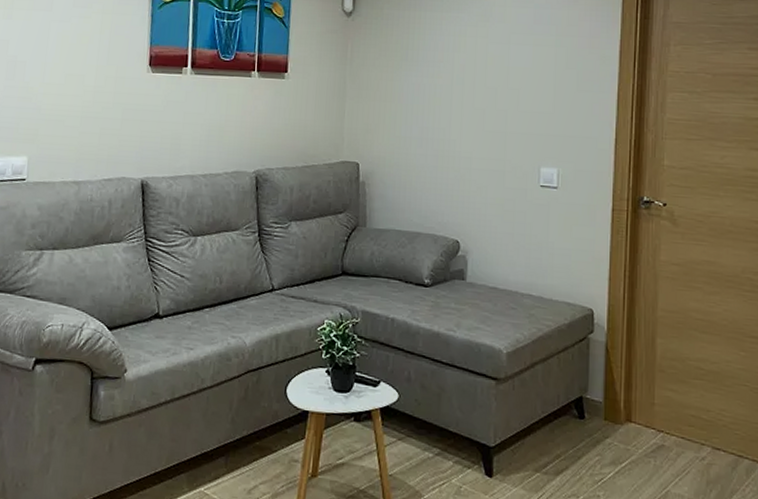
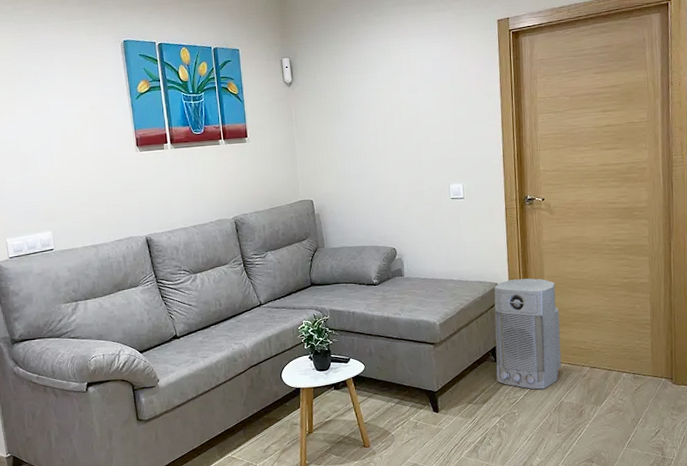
air purifier: none [578,307,675,469] -> present [494,278,561,390]

